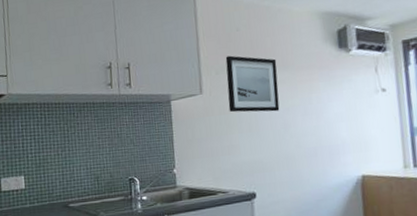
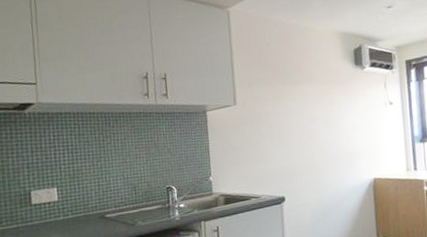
wall art: present [225,55,280,113] -> none [257,69,306,123]

